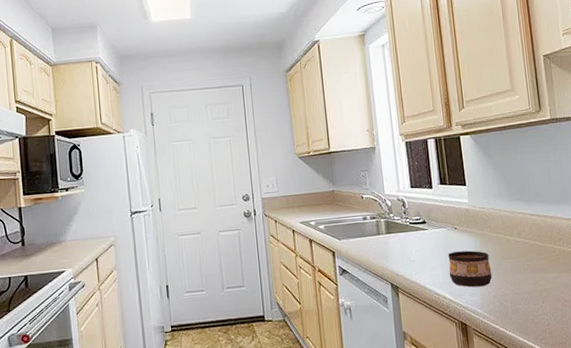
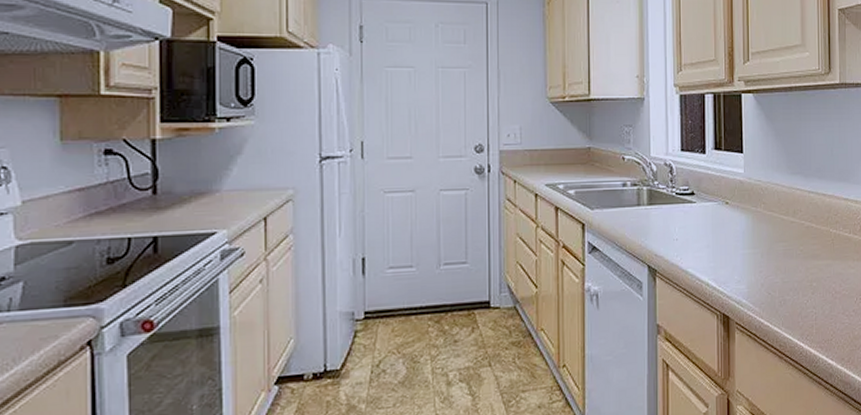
cup: present [448,250,492,288] -> none [715,230,762,274]

